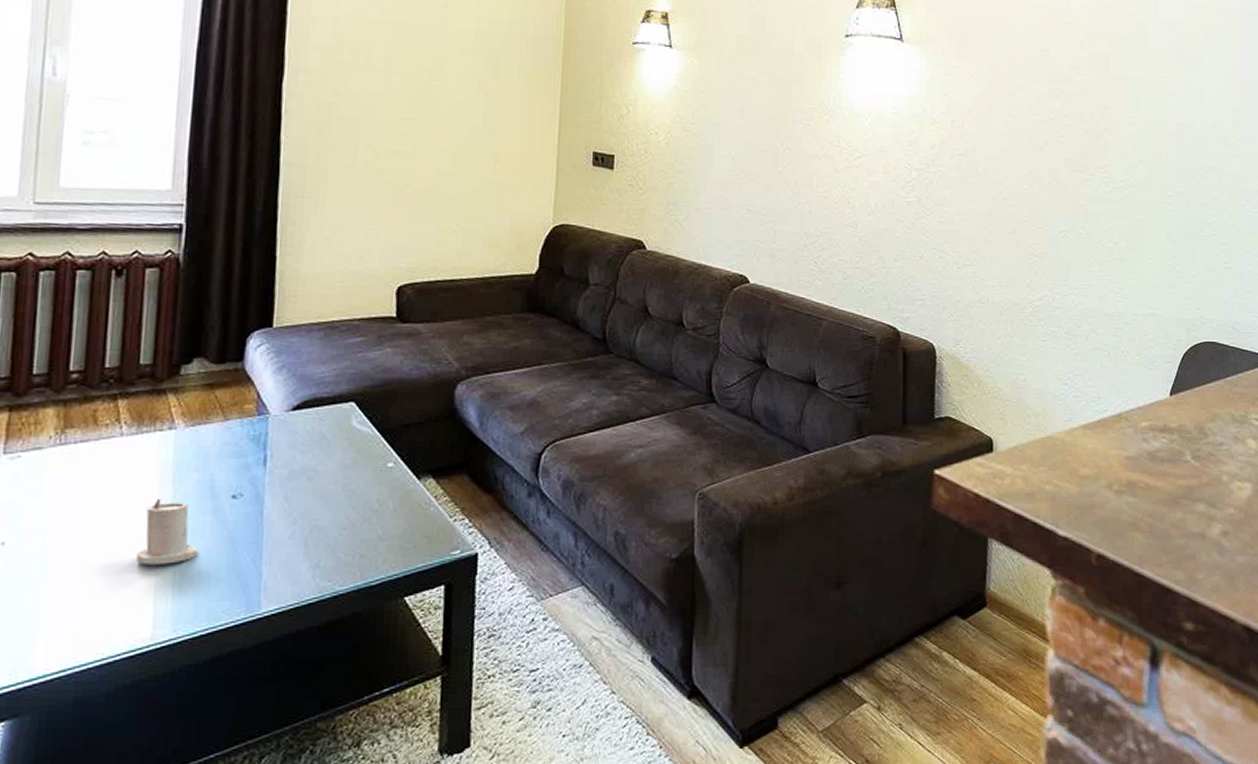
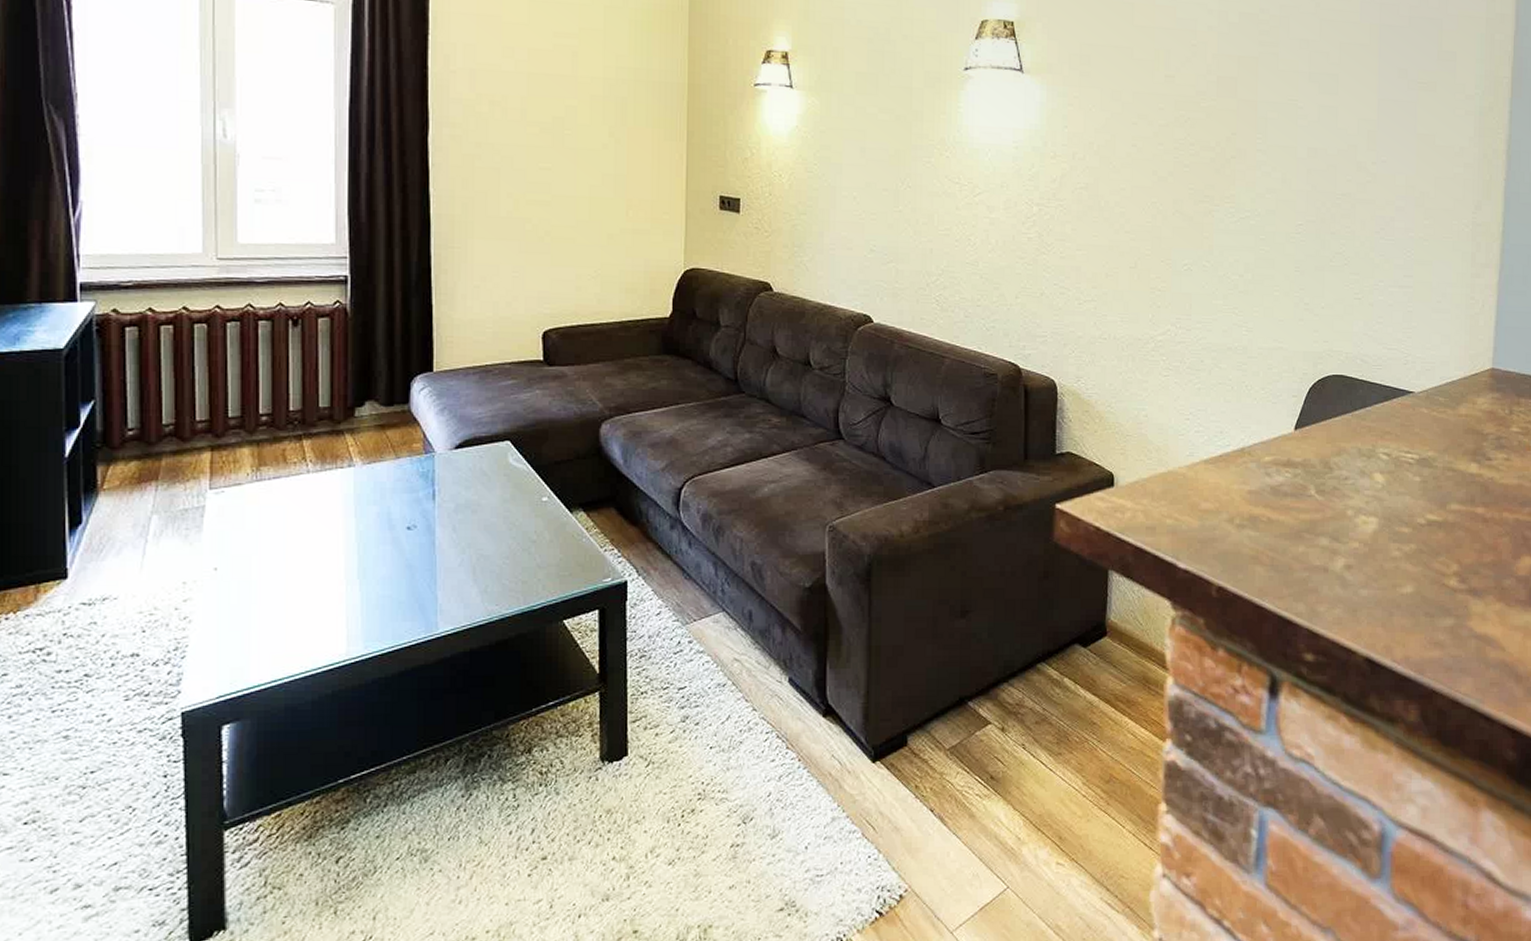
candle: present [137,498,198,565] -> none [329,529,381,589]

